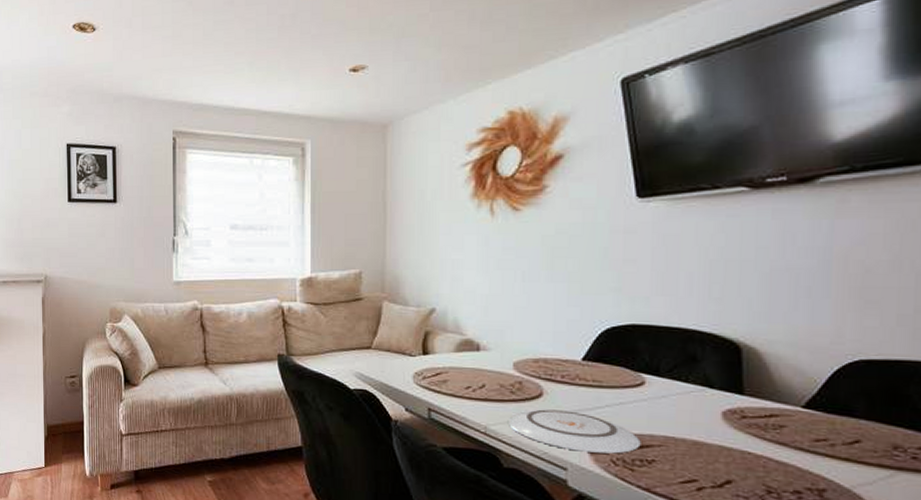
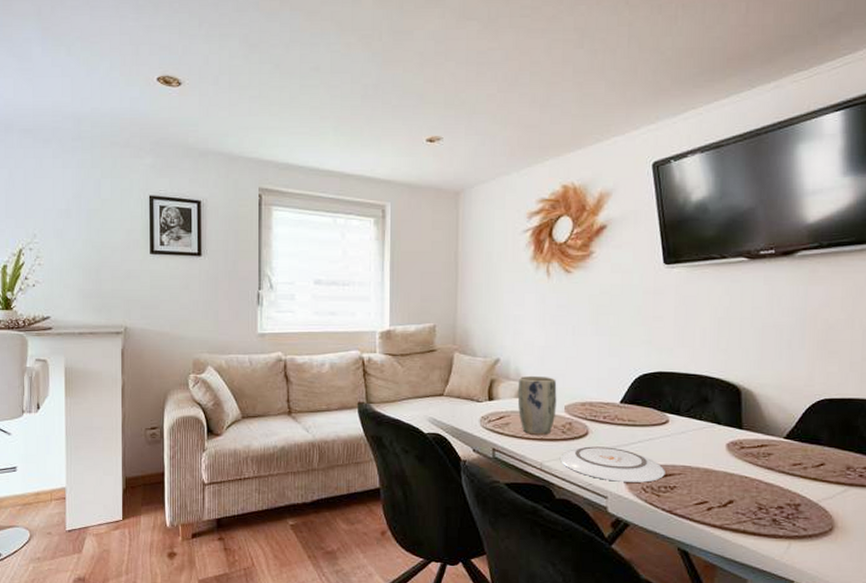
plant pot: none [456,327,504,395] -> present [517,375,557,435]

